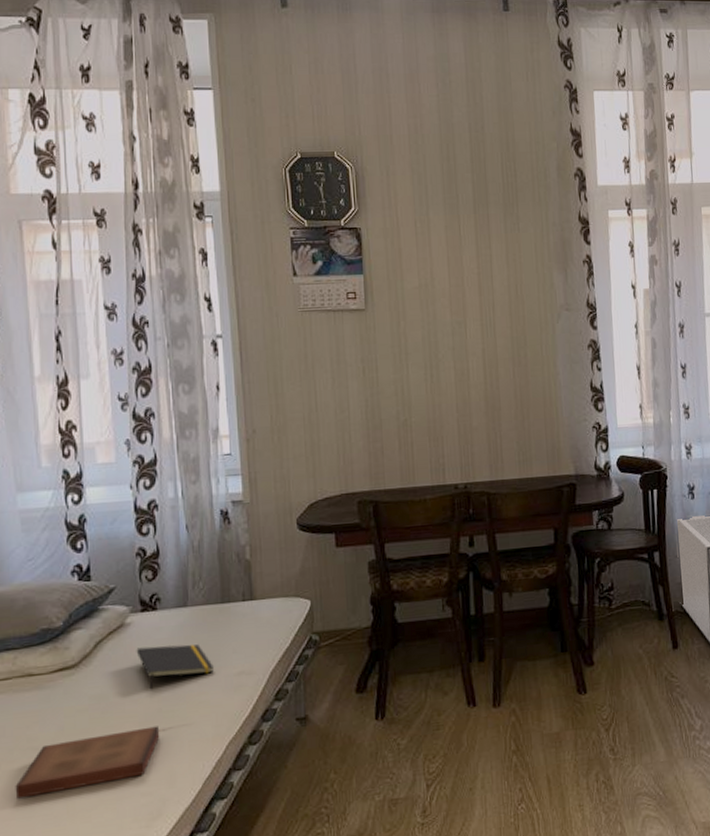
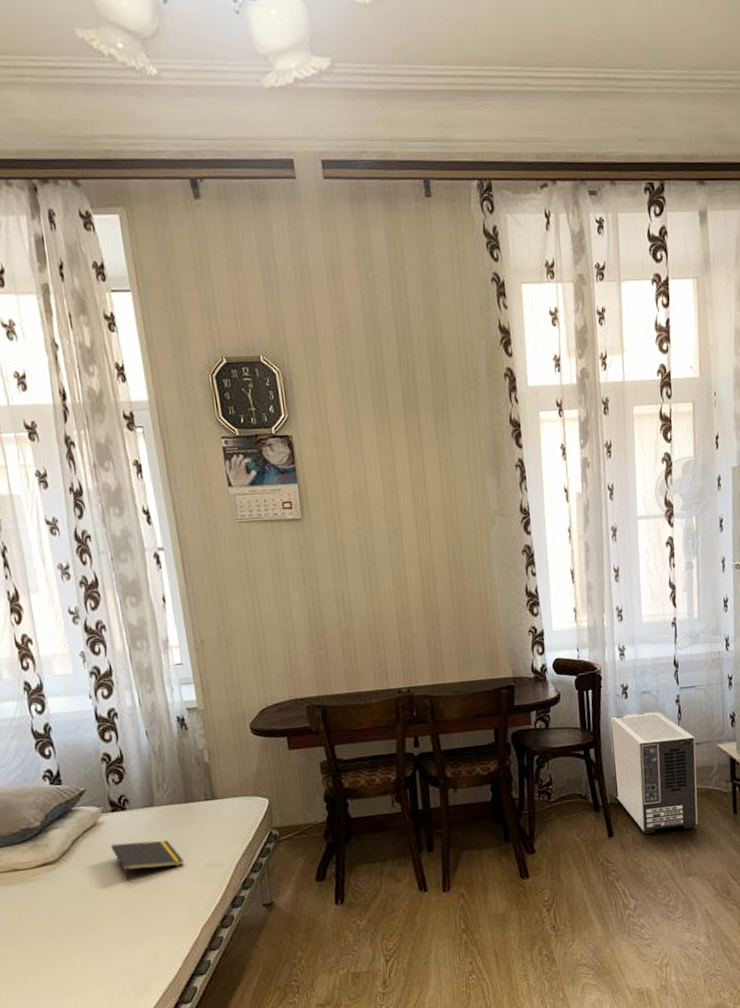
book: present [15,726,160,799] -> none [14,913,140,978]

